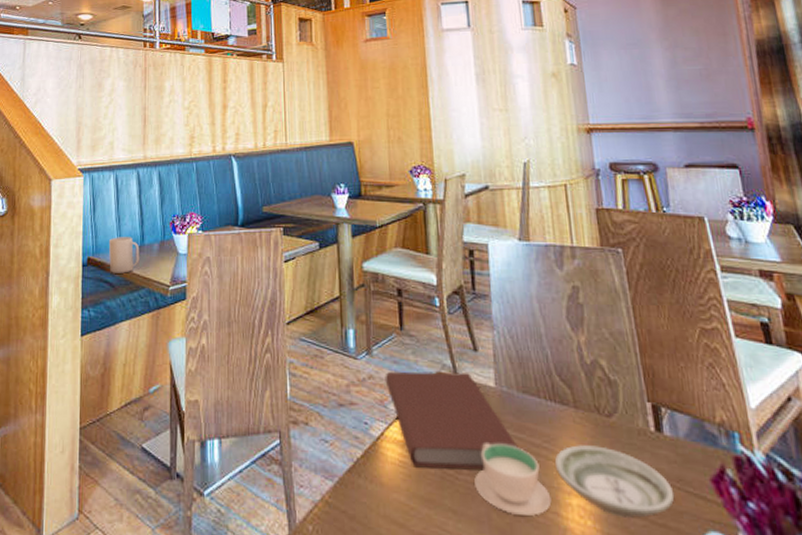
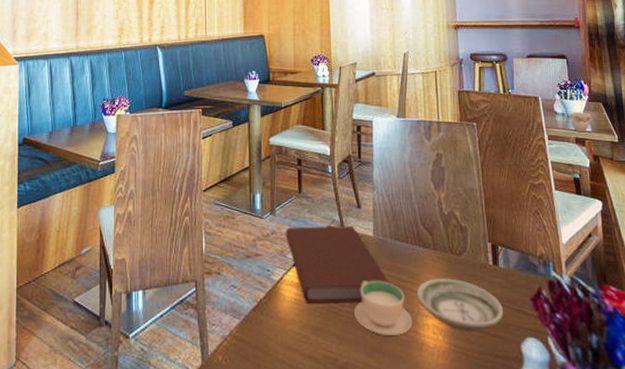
mug: present [108,237,140,273] -> none [43,119,72,151]
teacup: none [747,237,782,263] -> present [569,112,593,133]

